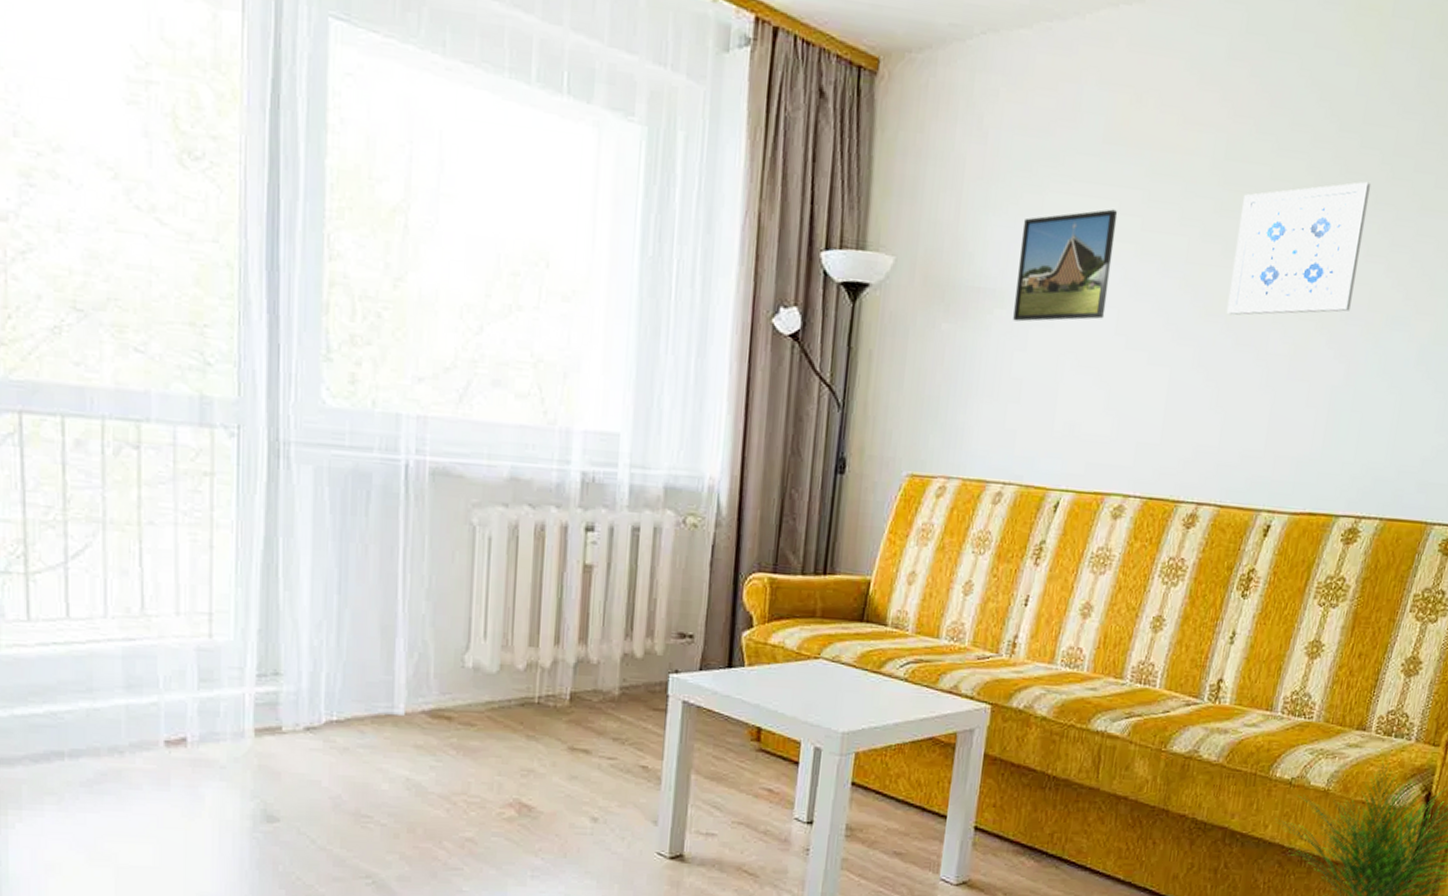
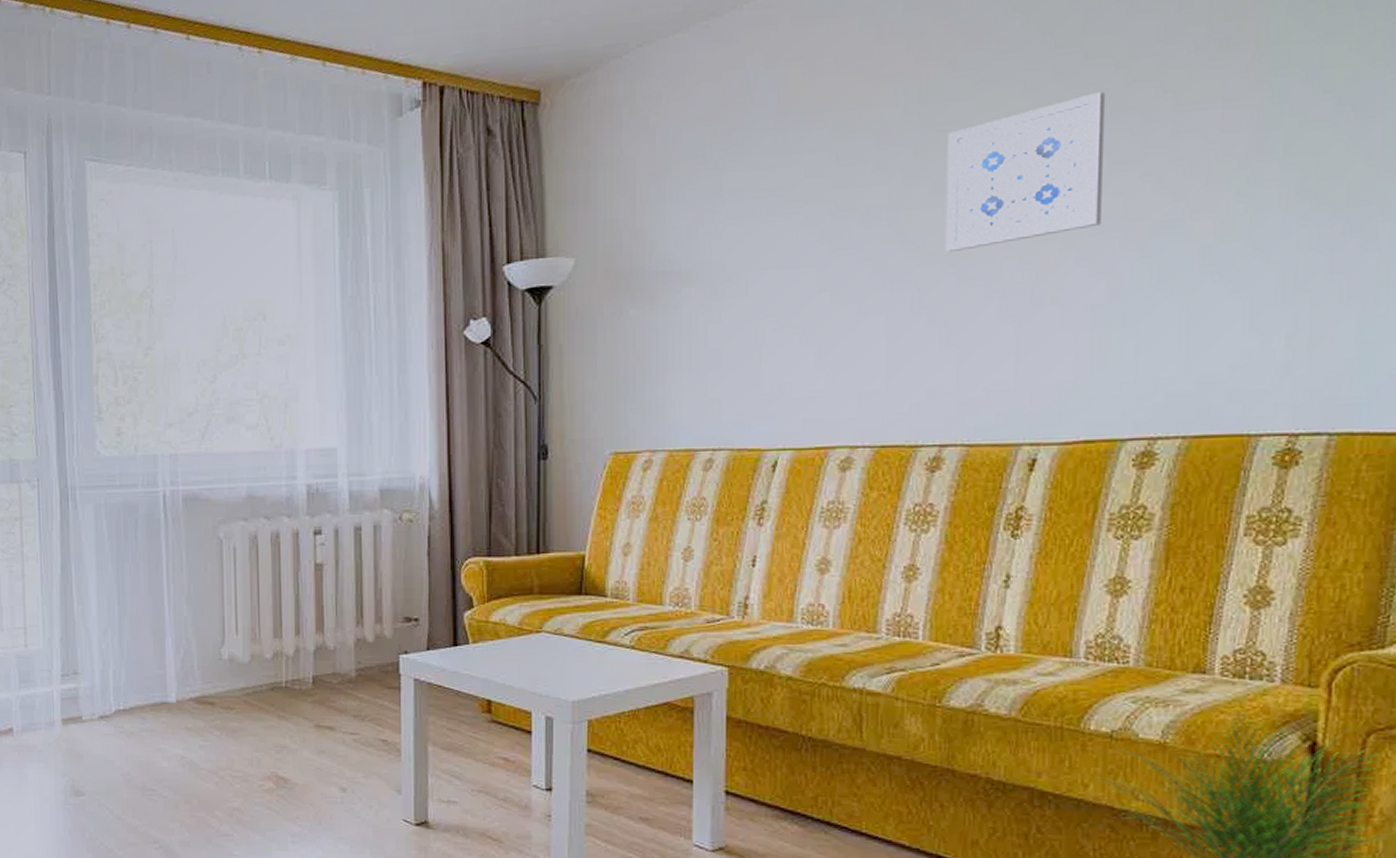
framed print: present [1013,209,1118,322] -> none [703,174,804,296]

